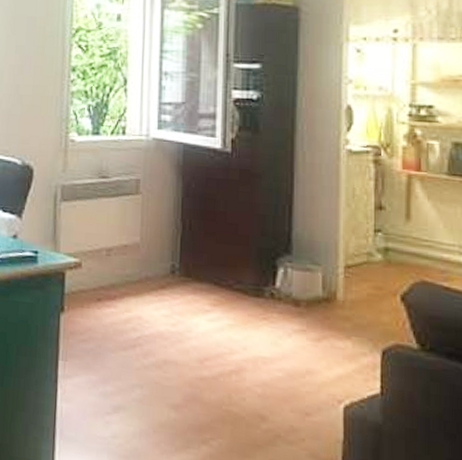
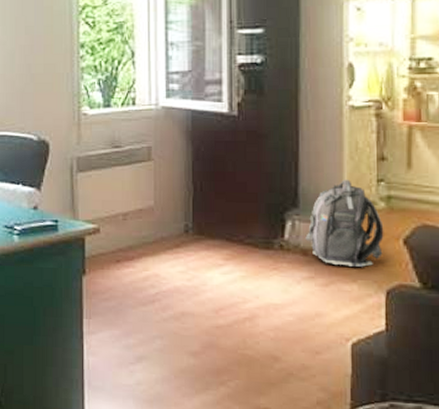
backpack: none [298,227,381,323] -> present [305,179,384,267]

